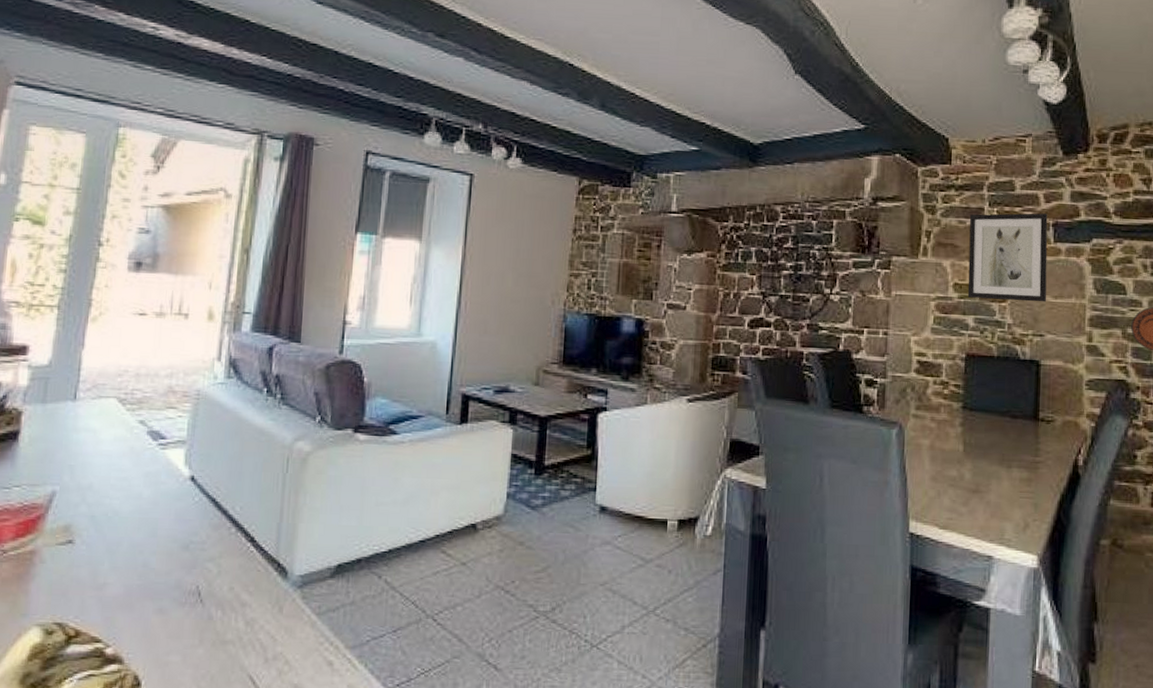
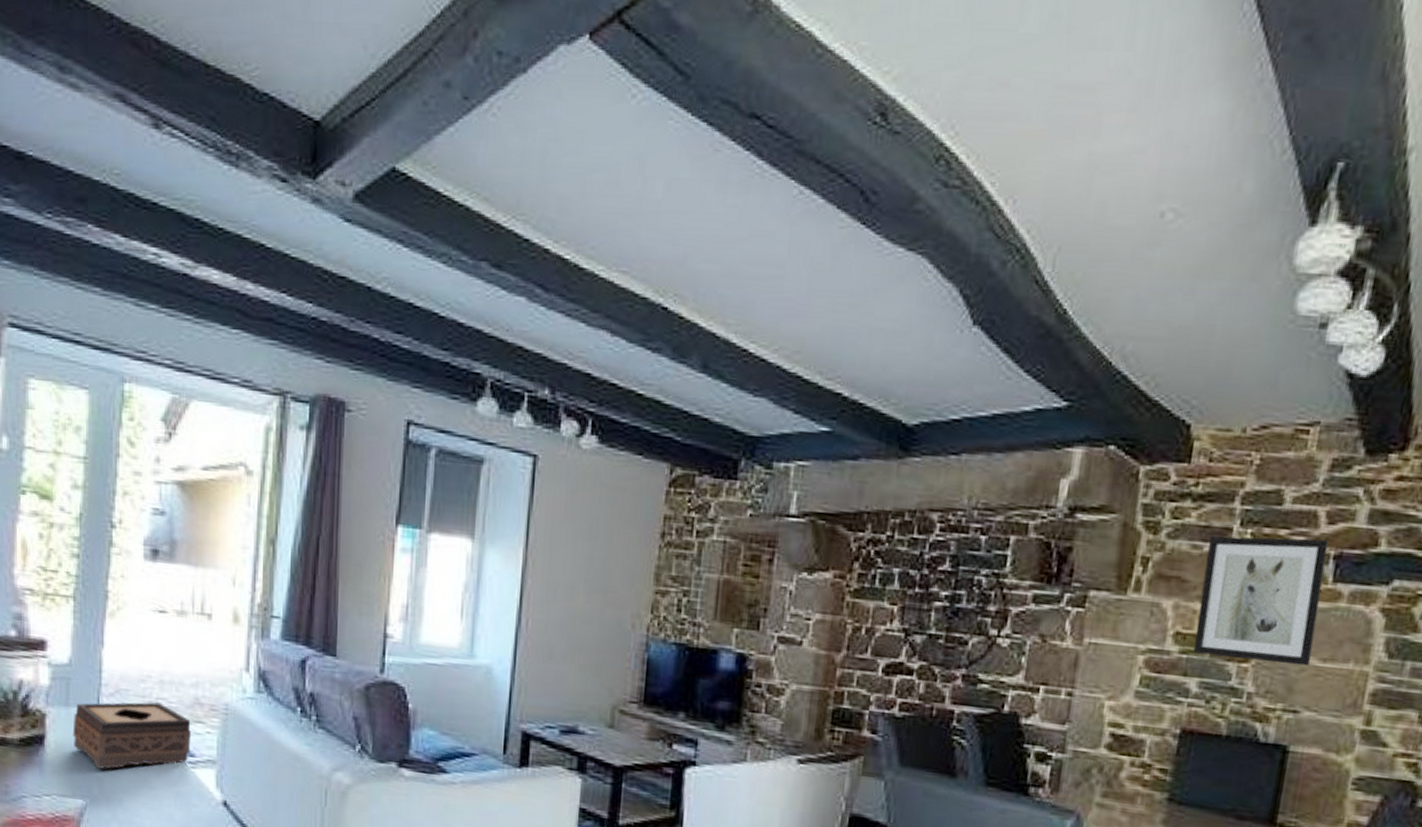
tissue box: none [47,393,164,457] -> present [73,702,191,769]

